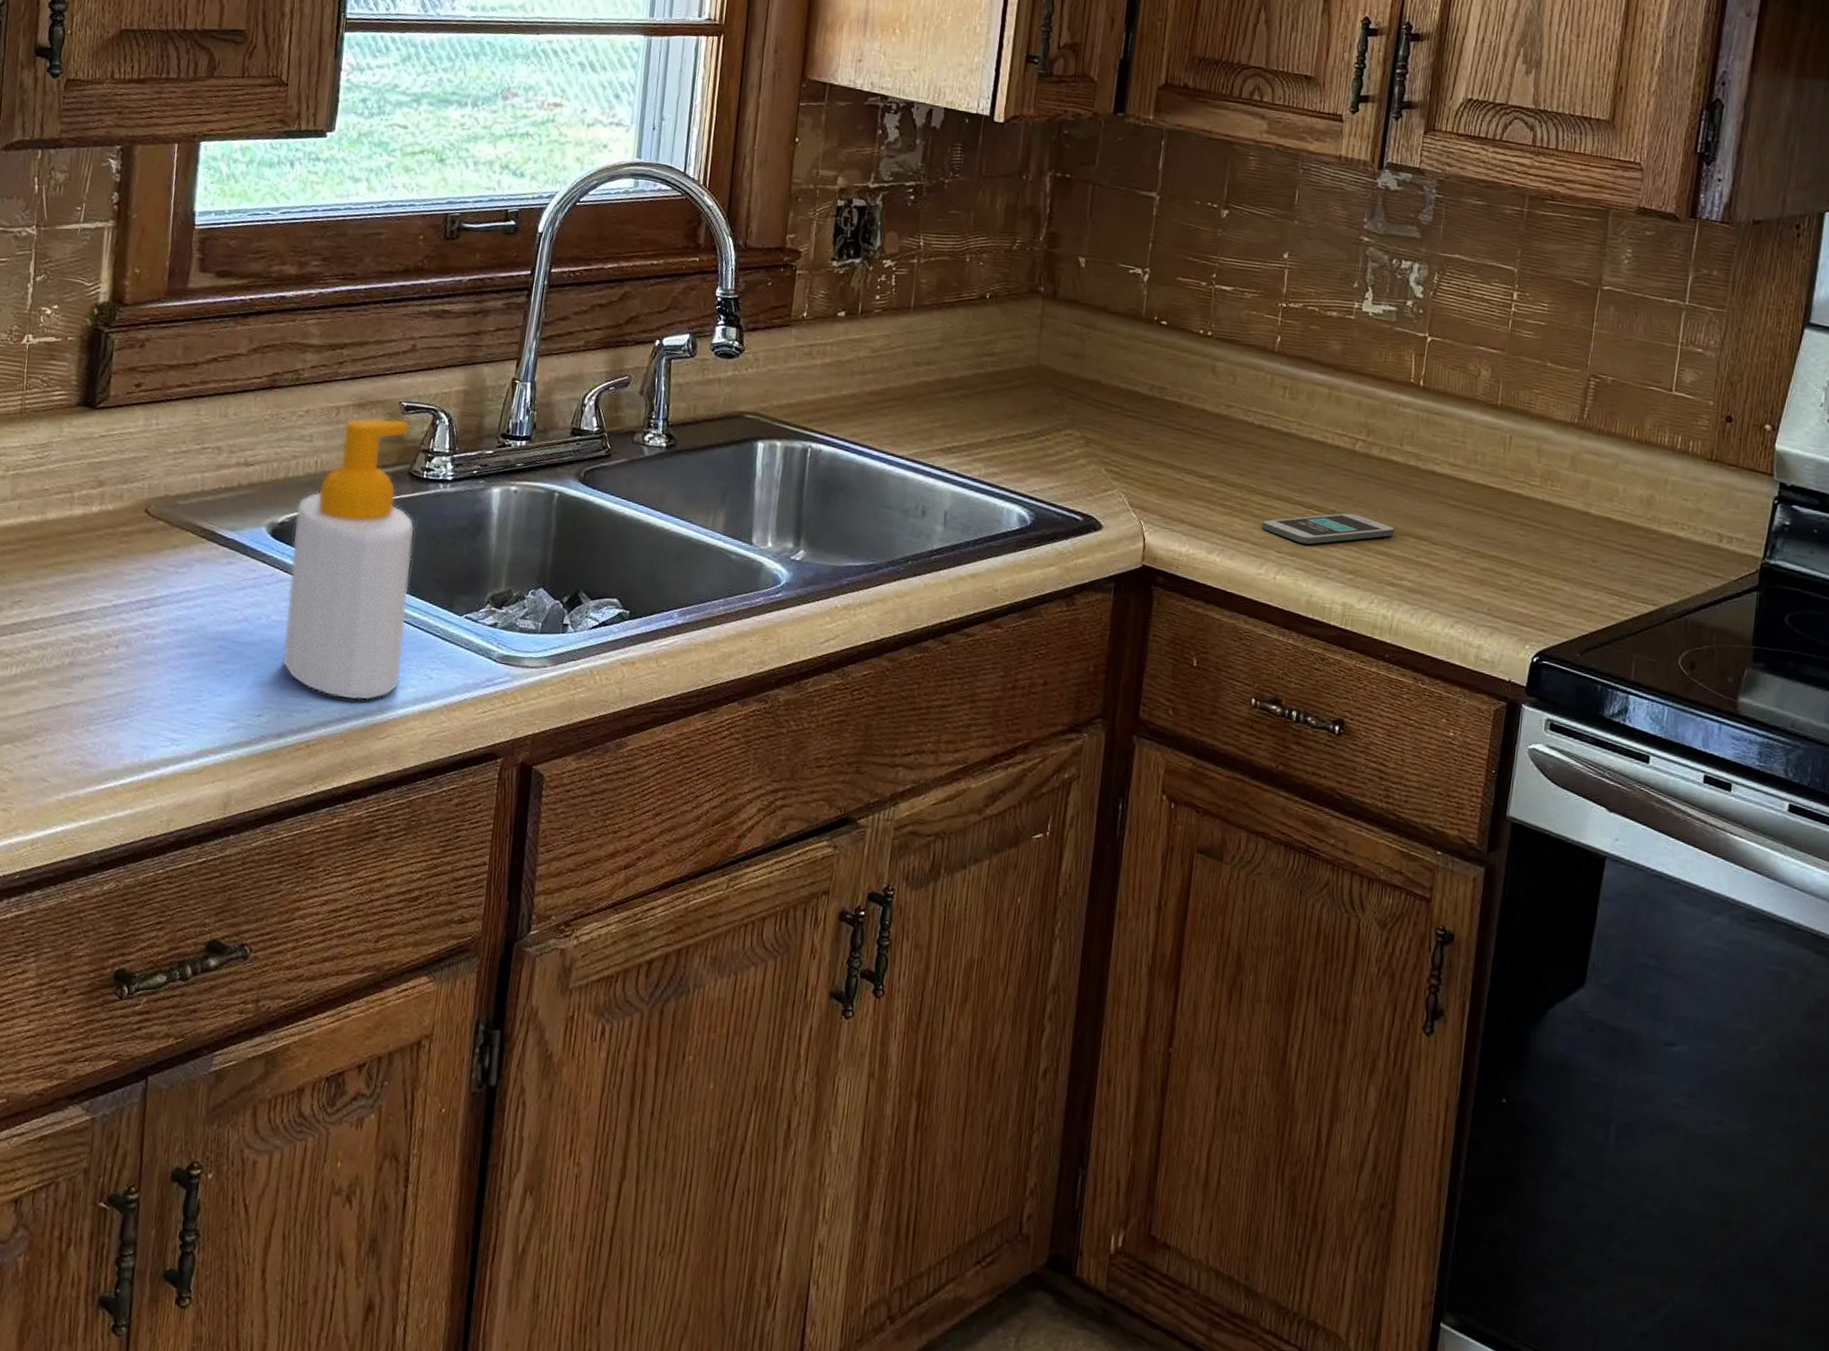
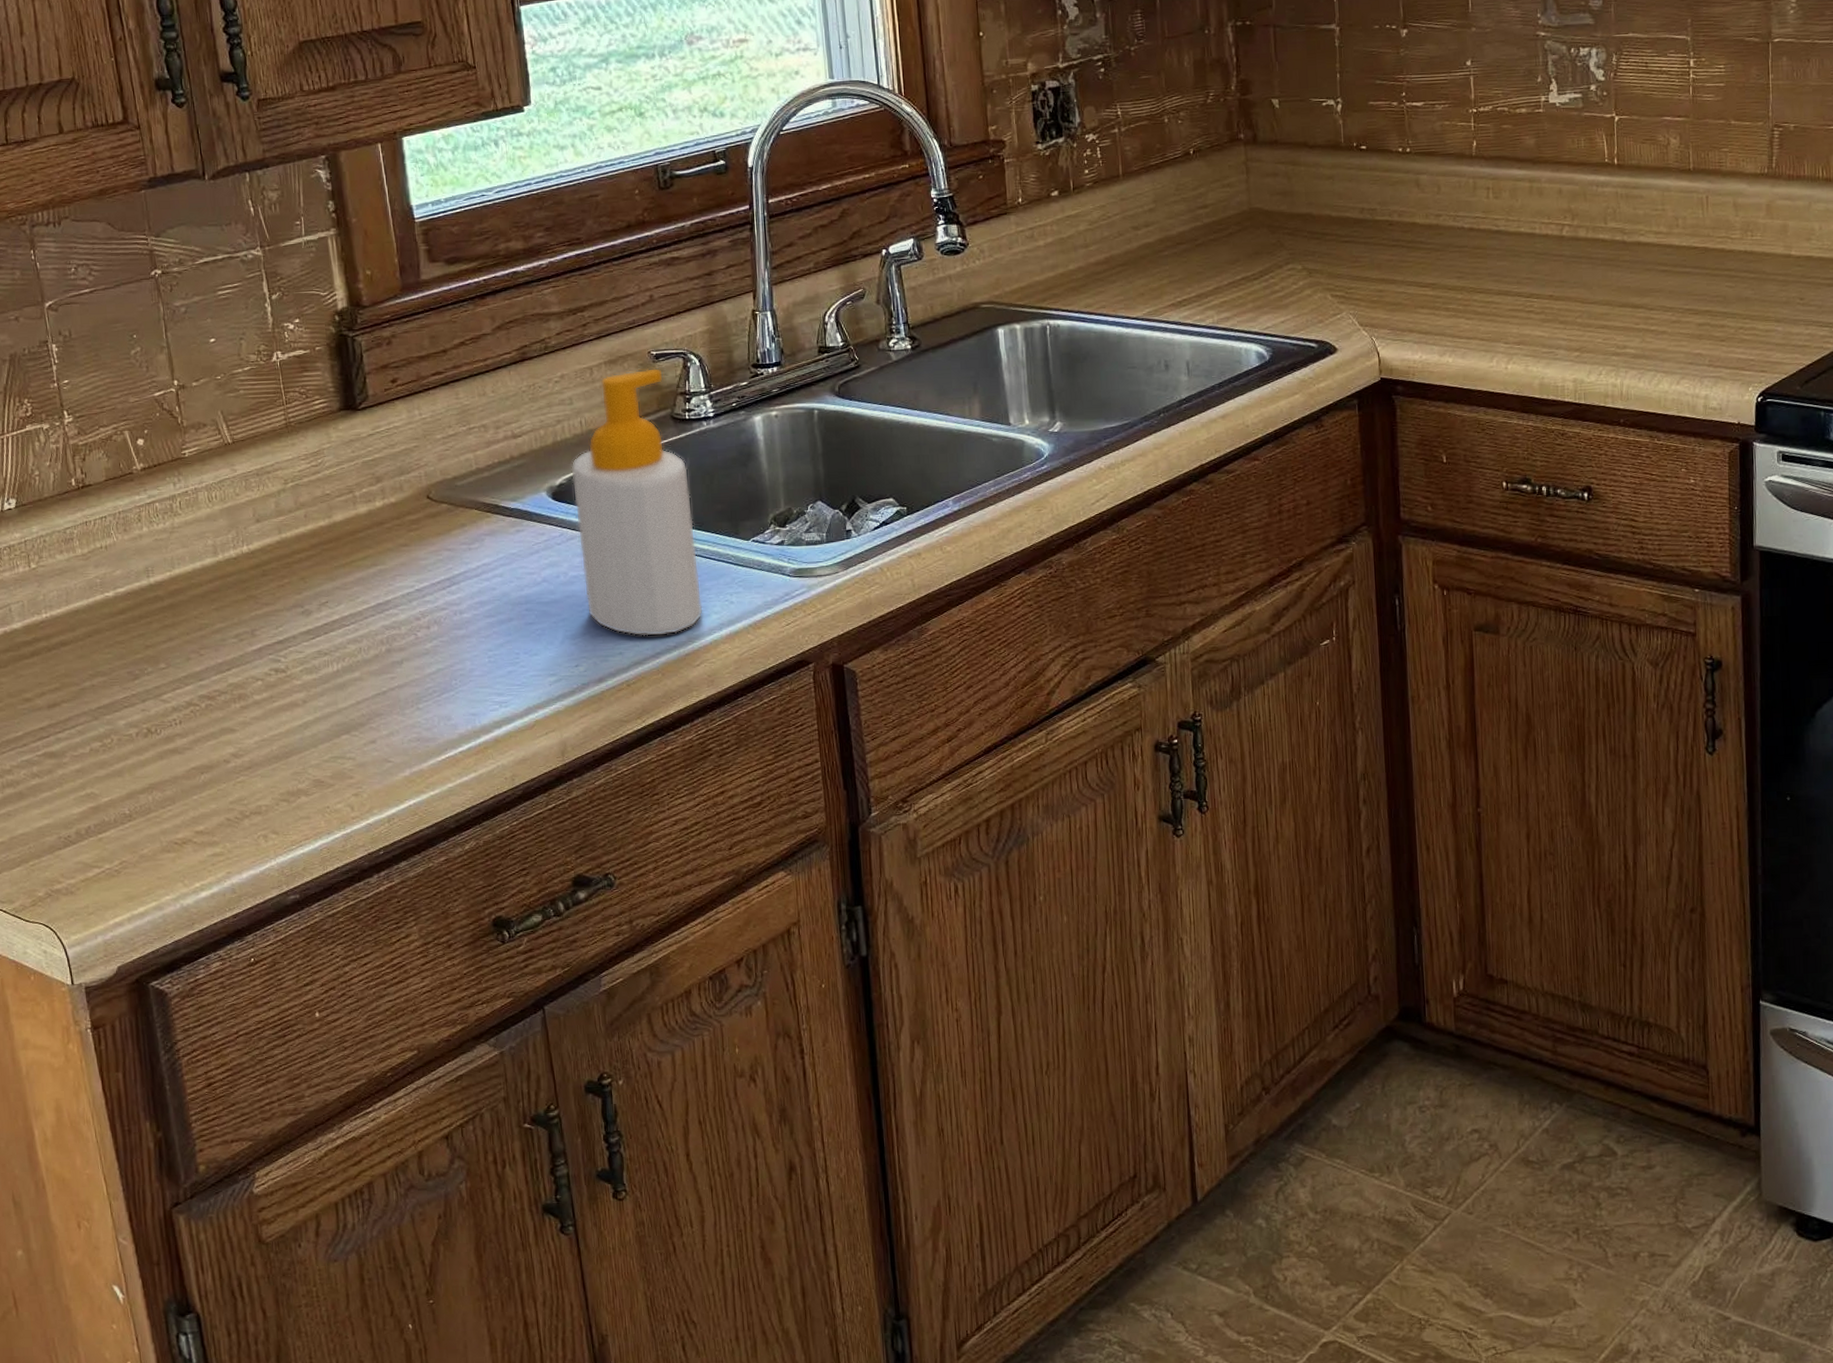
smartphone: present [1262,513,1395,545] -> none [1487,295,1611,332]

